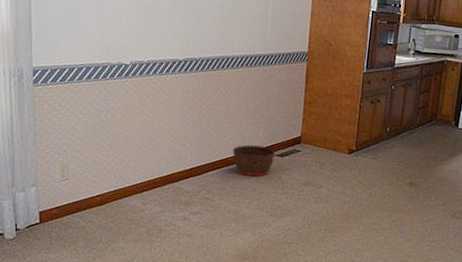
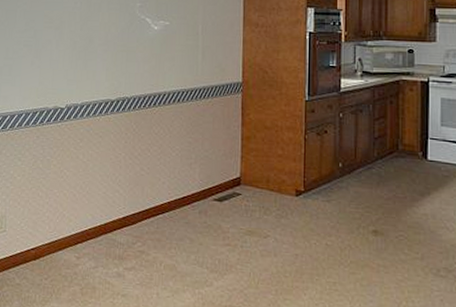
basket: present [232,144,276,177] -> none [167,188,214,226]

